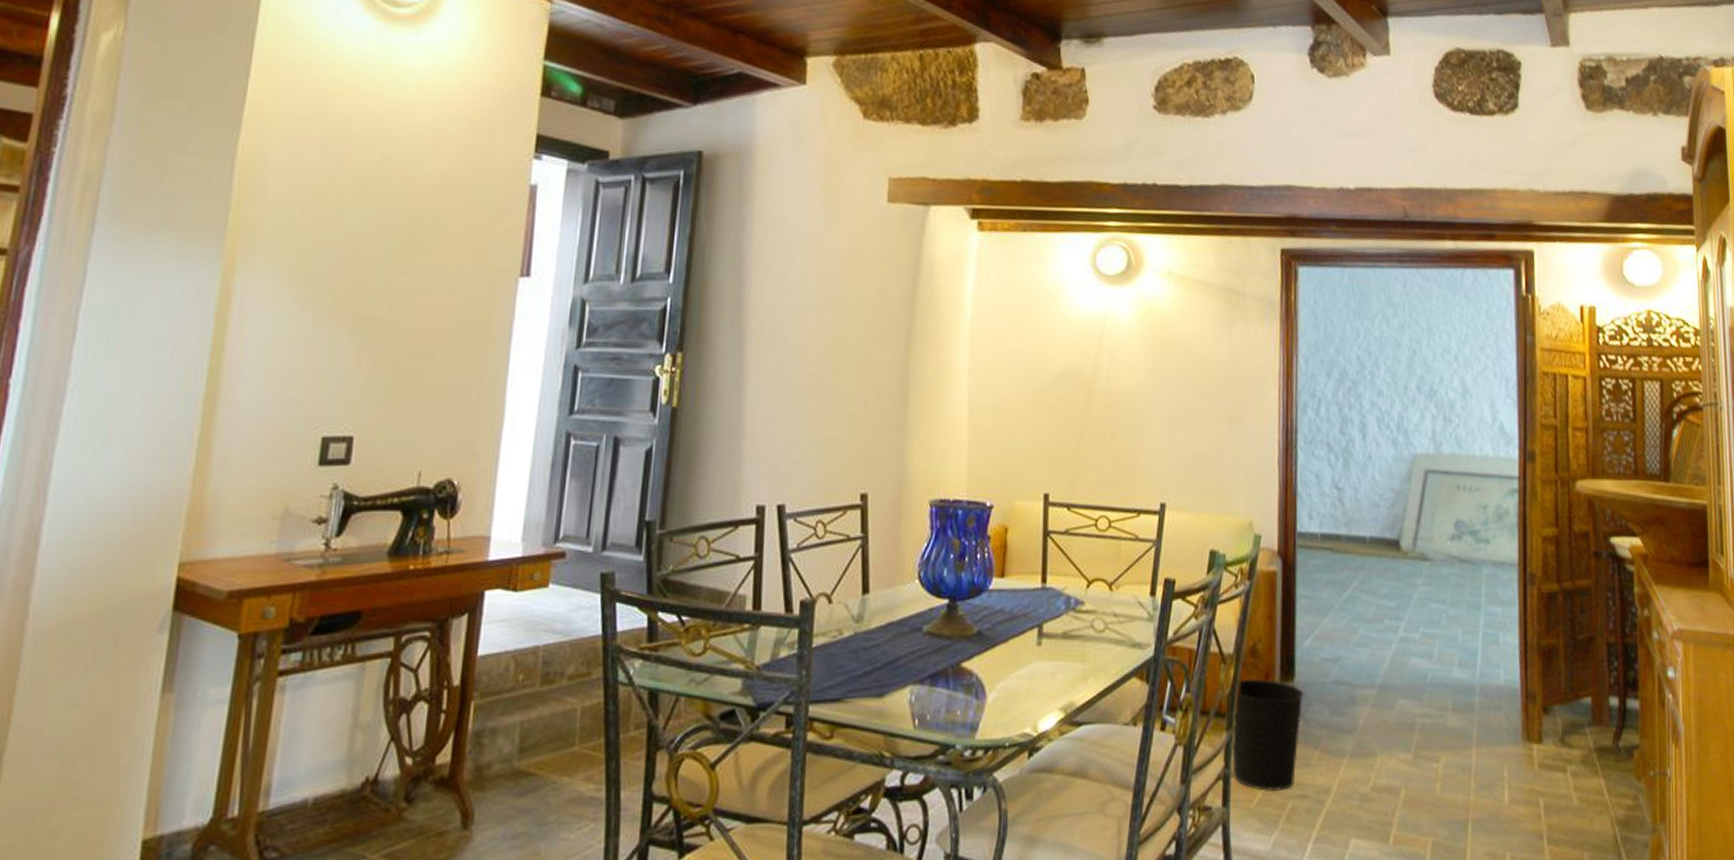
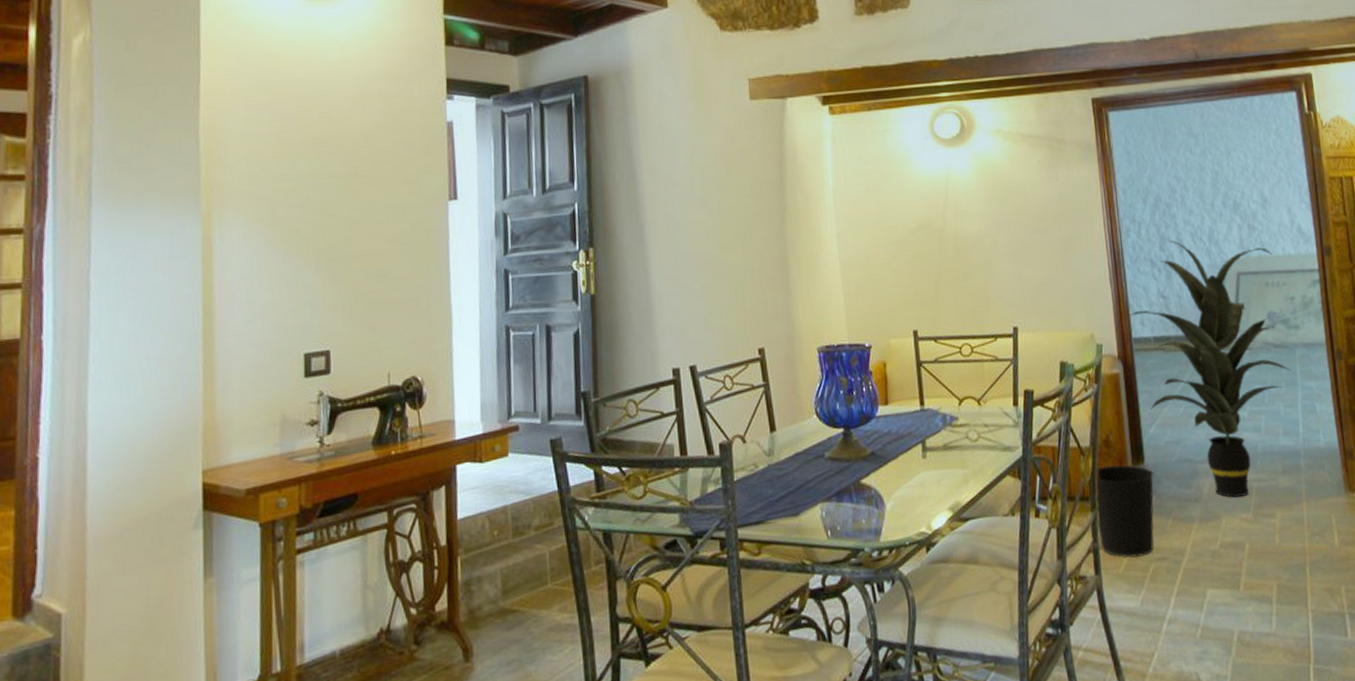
indoor plant: none [1297,424,1475,733] -> present [1130,240,1291,498]

